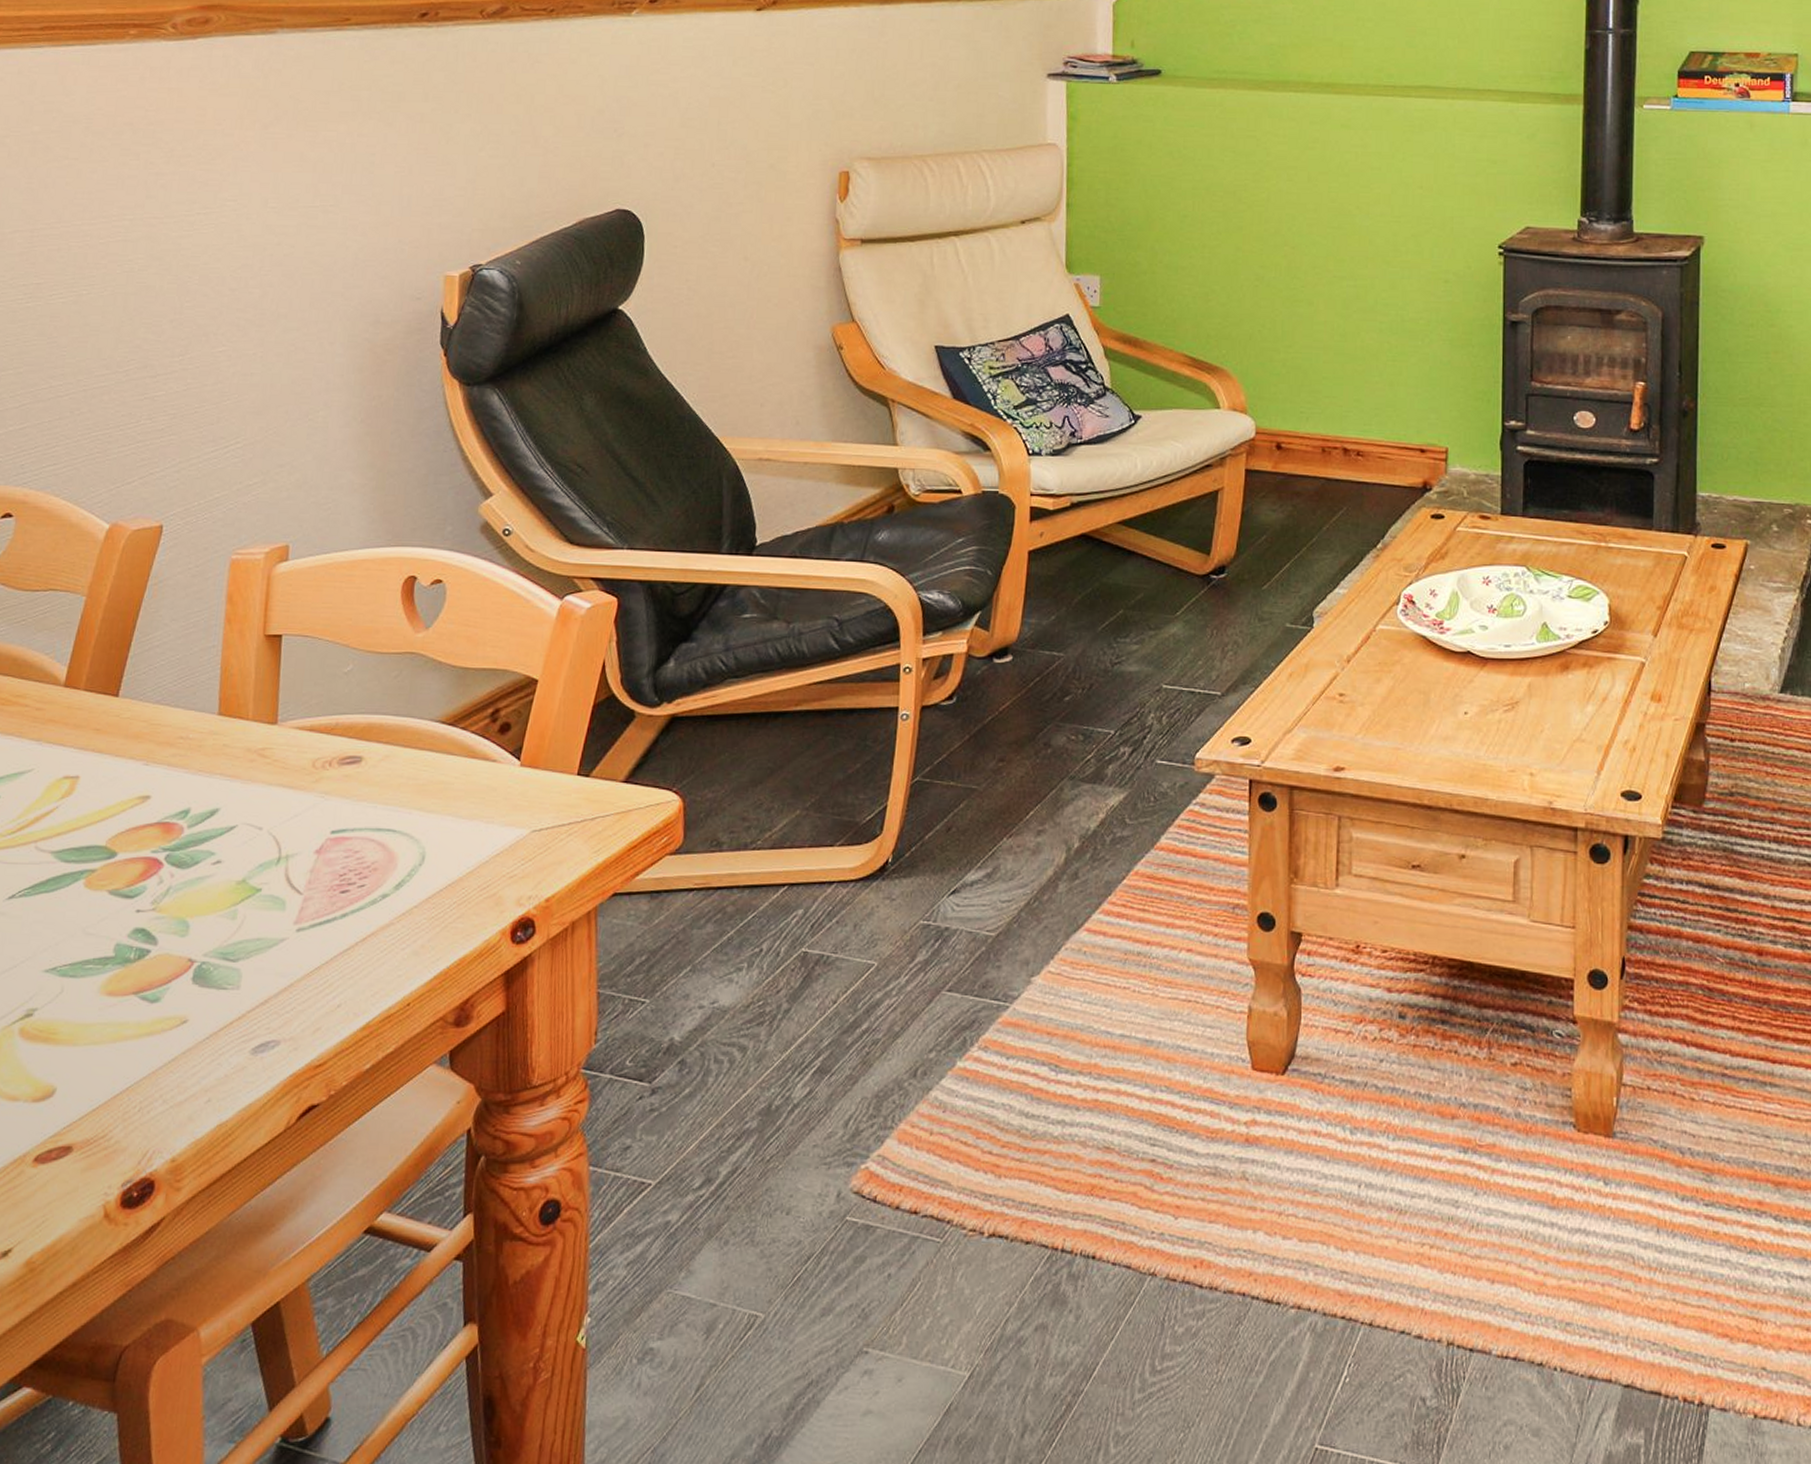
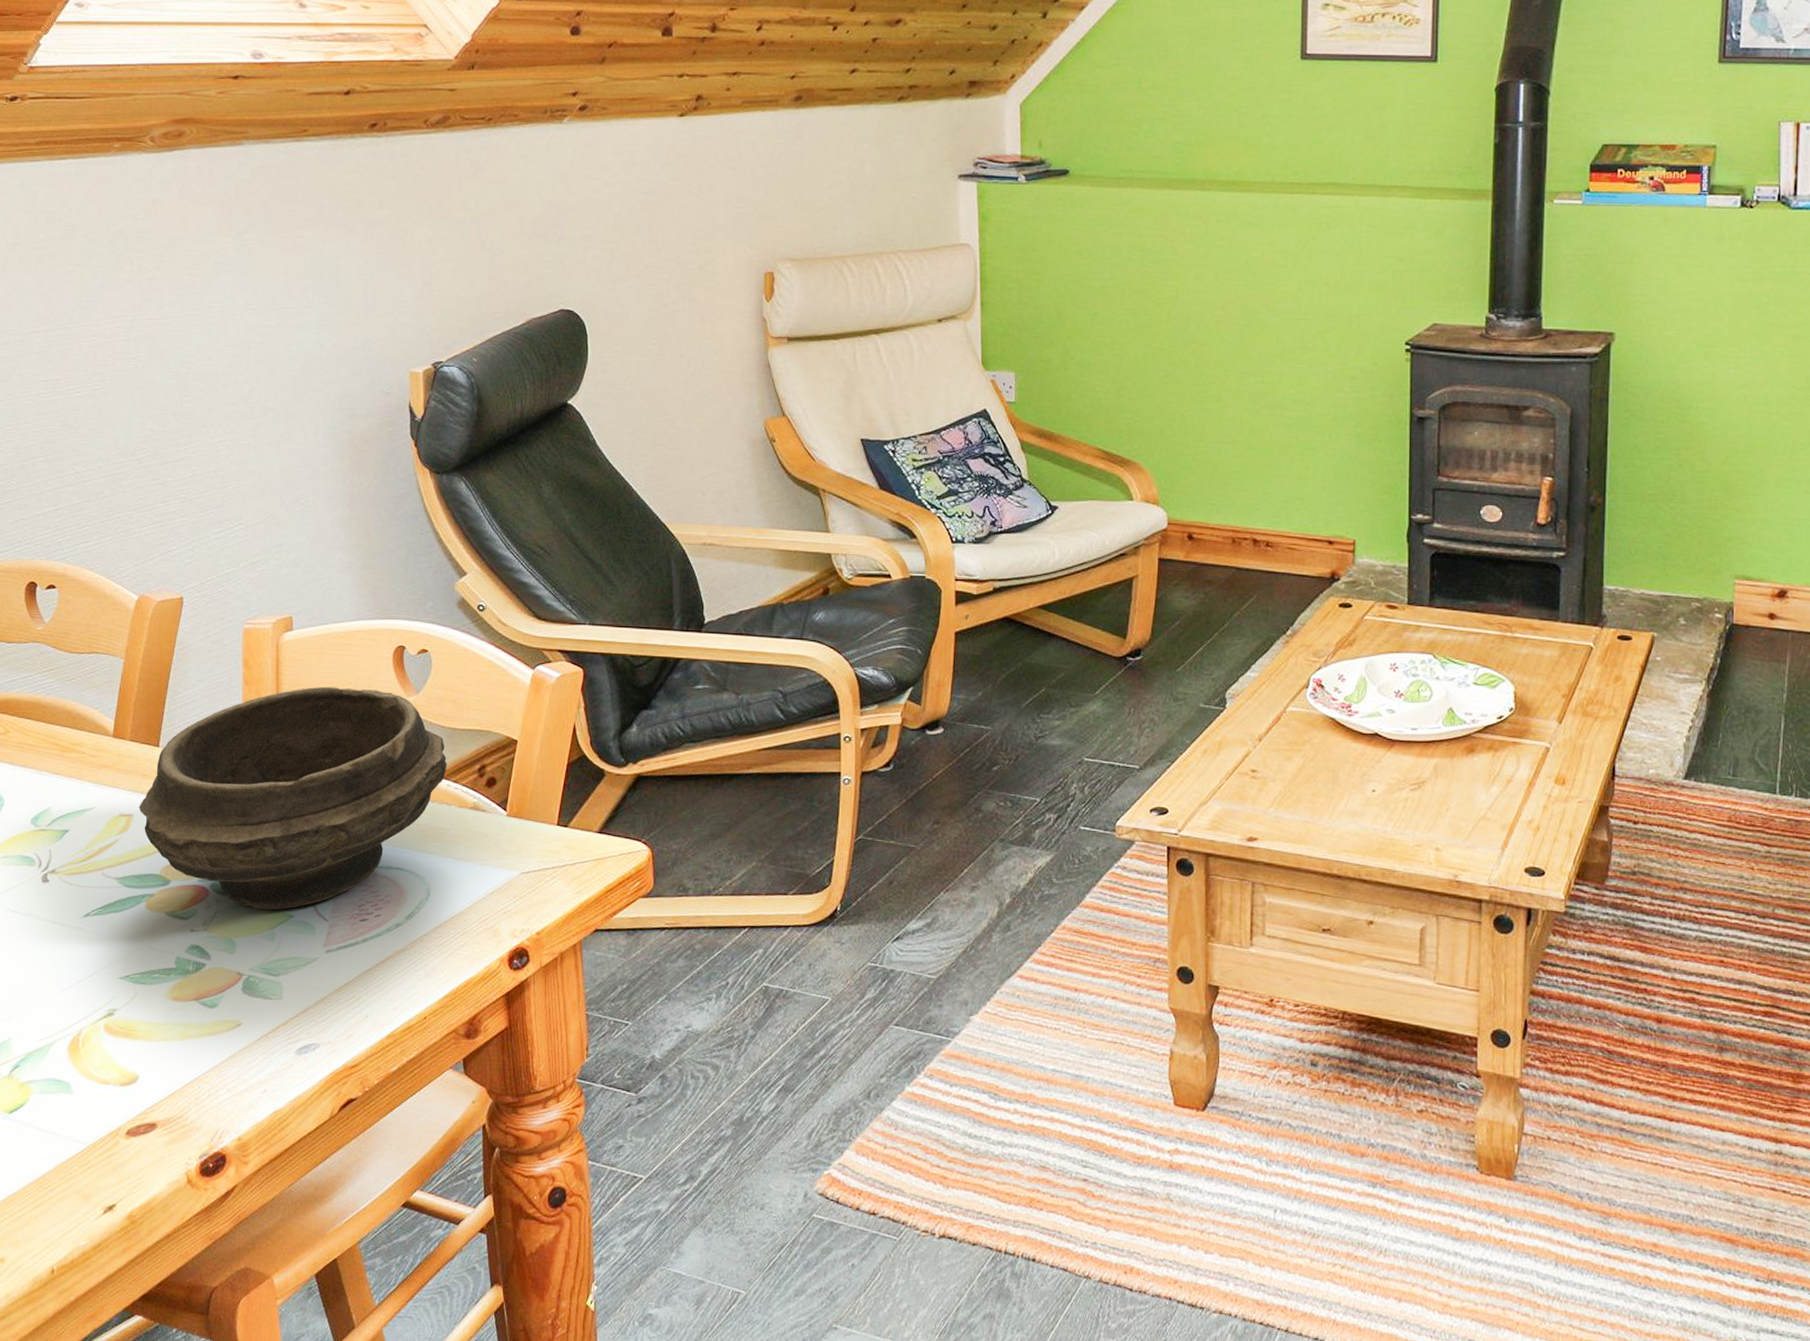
bowl: none [87,623,456,883] -> present [139,686,447,910]

